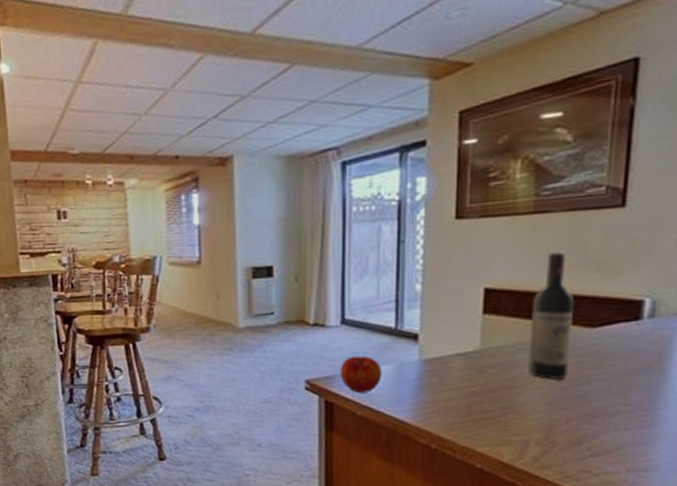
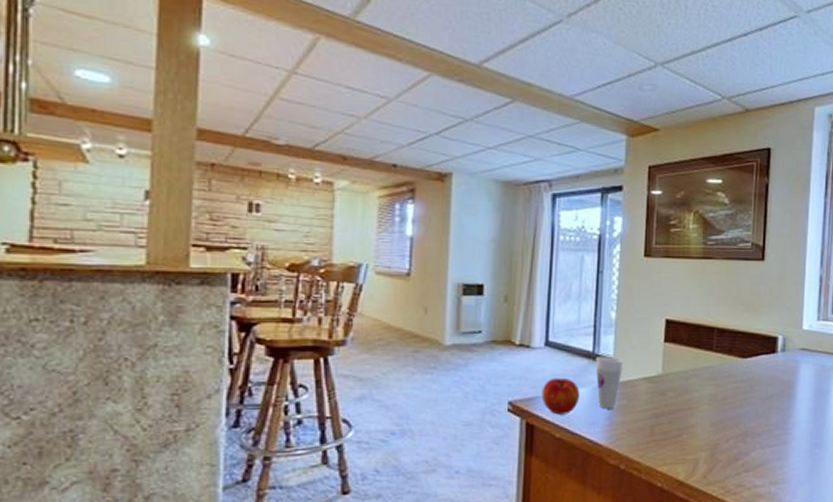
cup: none [398,331,433,387] -> present [595,356,624,409]
wine bottle: present [527,252,574,379] -> none [697,293,731,403]

